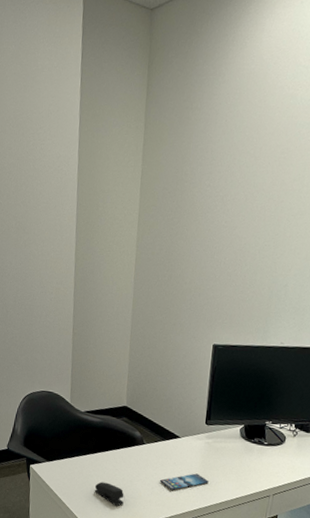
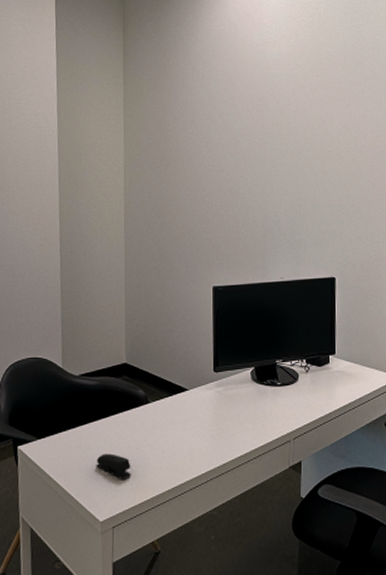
smartphone: present [159,473,209,490] -> none [169,427,224,451]

